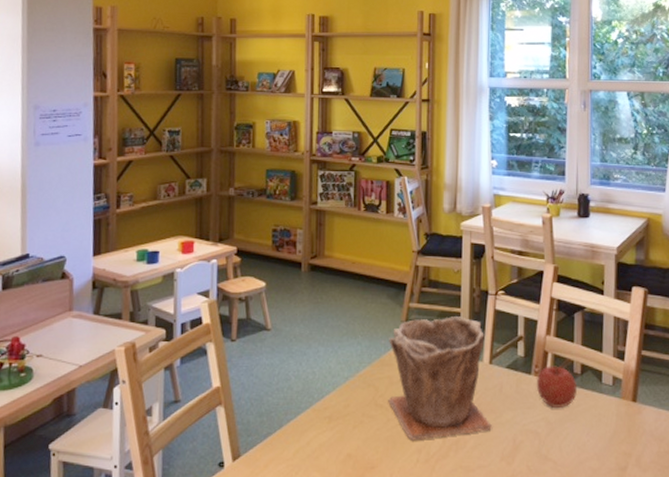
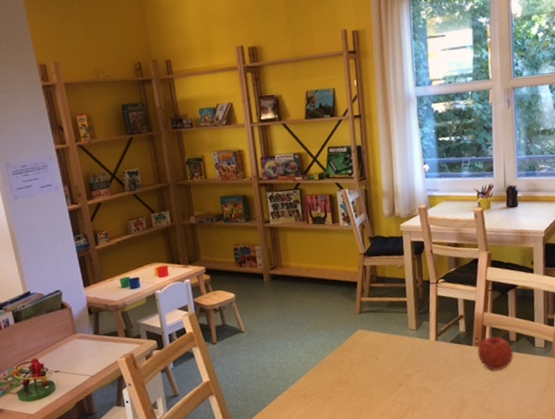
plant pot: present [388,317,493,441] -> none [346,304,443,407]

